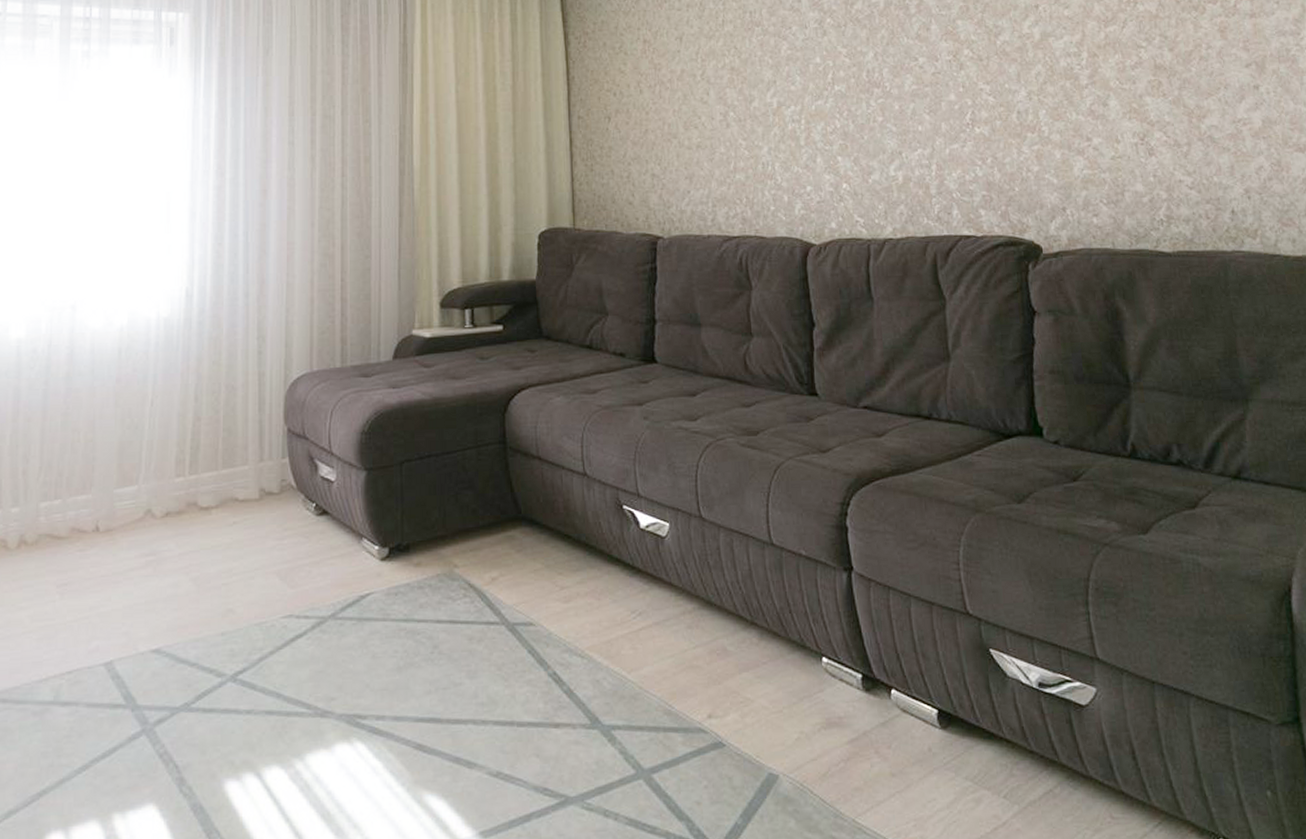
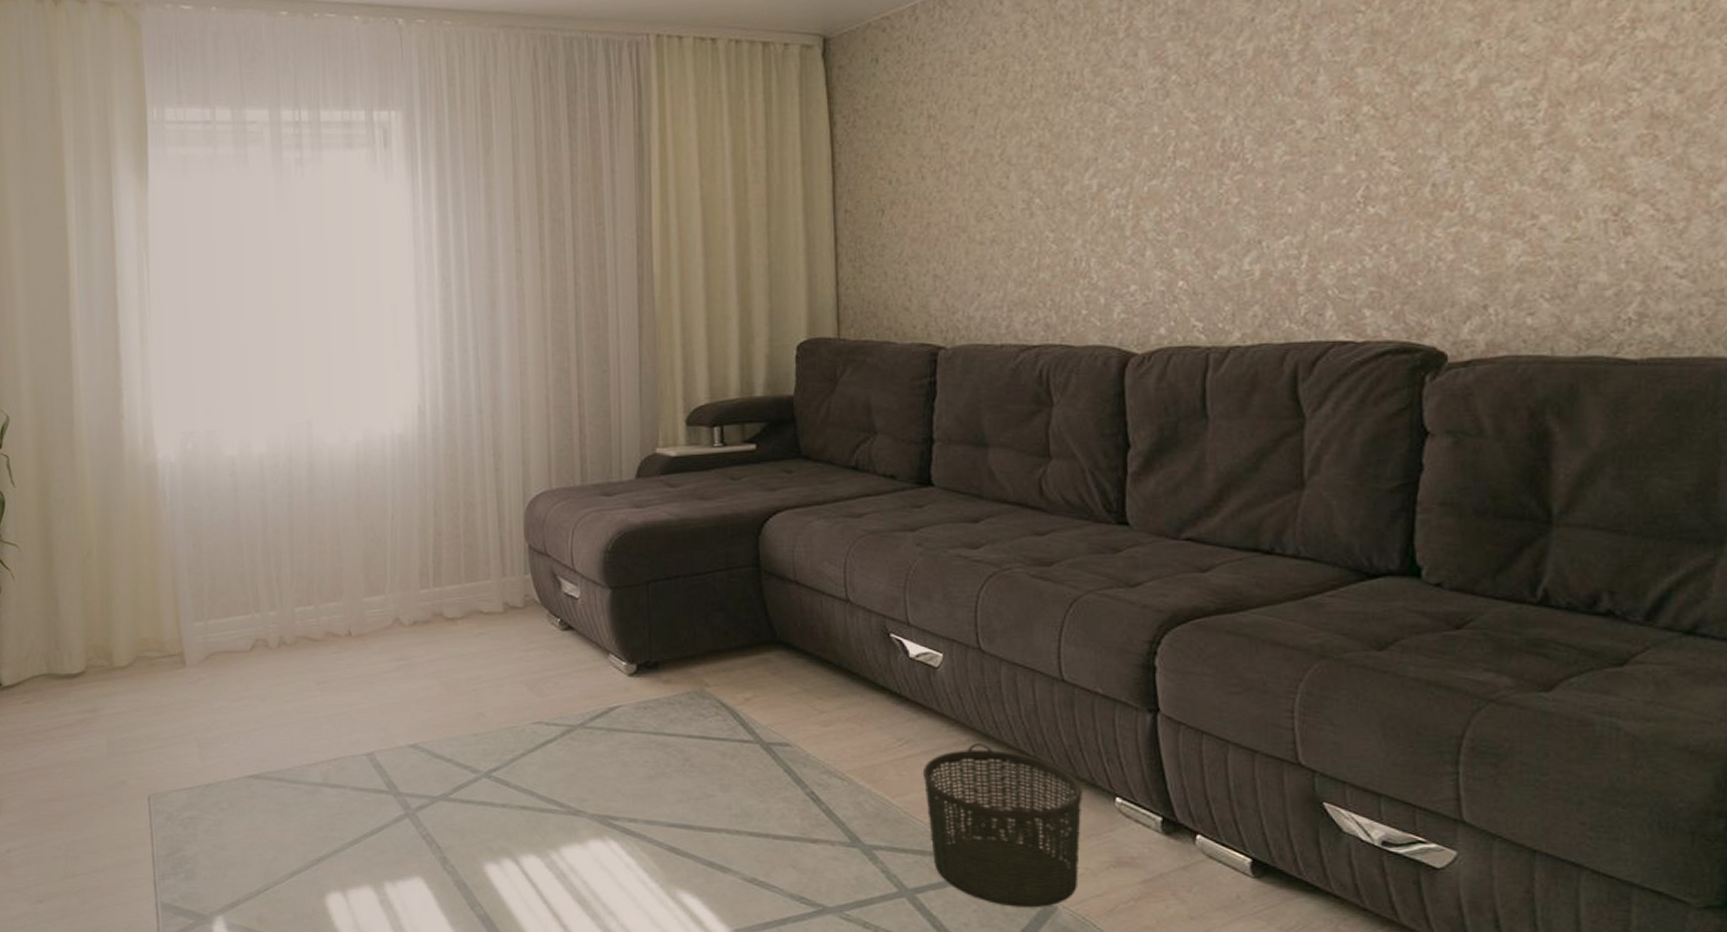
basket: none [654,611,795,780] -> present [922,743,1083,908]

